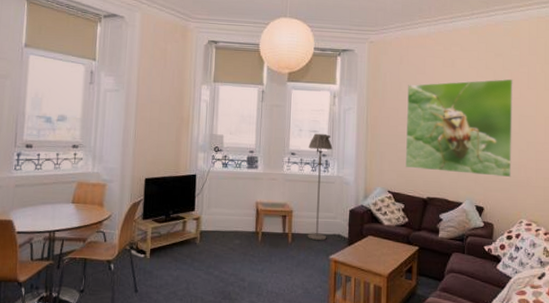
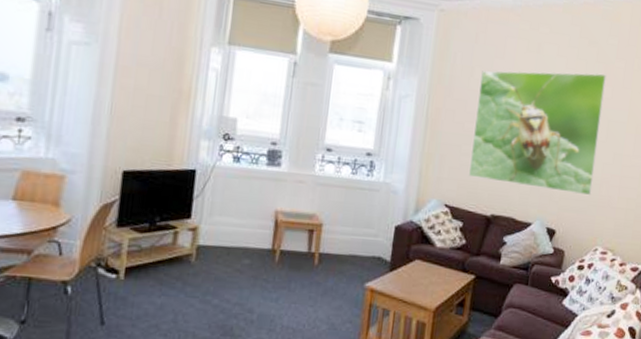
floor lamp: present [307,134,333,241] -> none [338,125,381,264]

